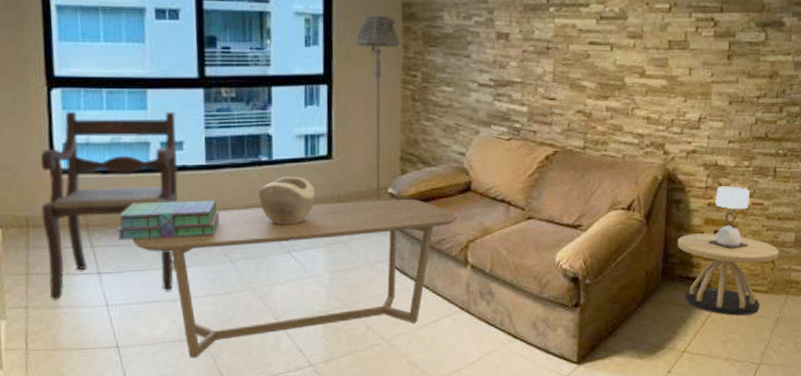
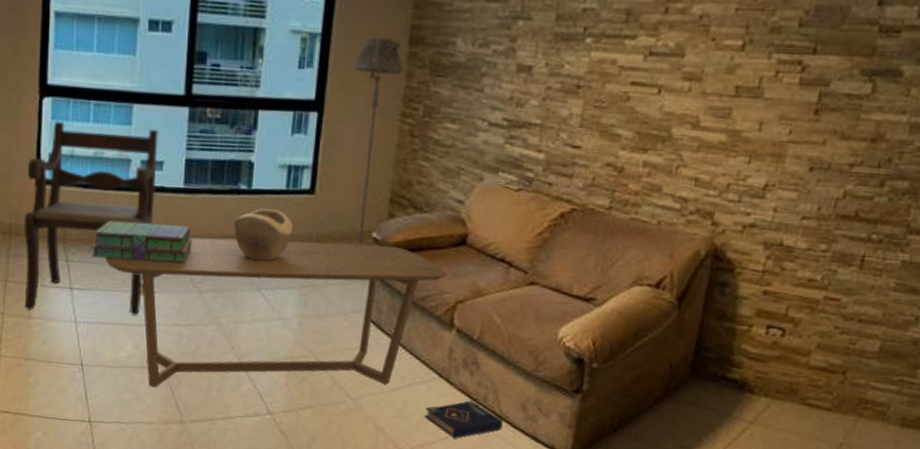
book: none [452,327,520,362] -> present [425,400,504,438]
side table: present [677,186,780,316] -> none [715,272,856,435]

